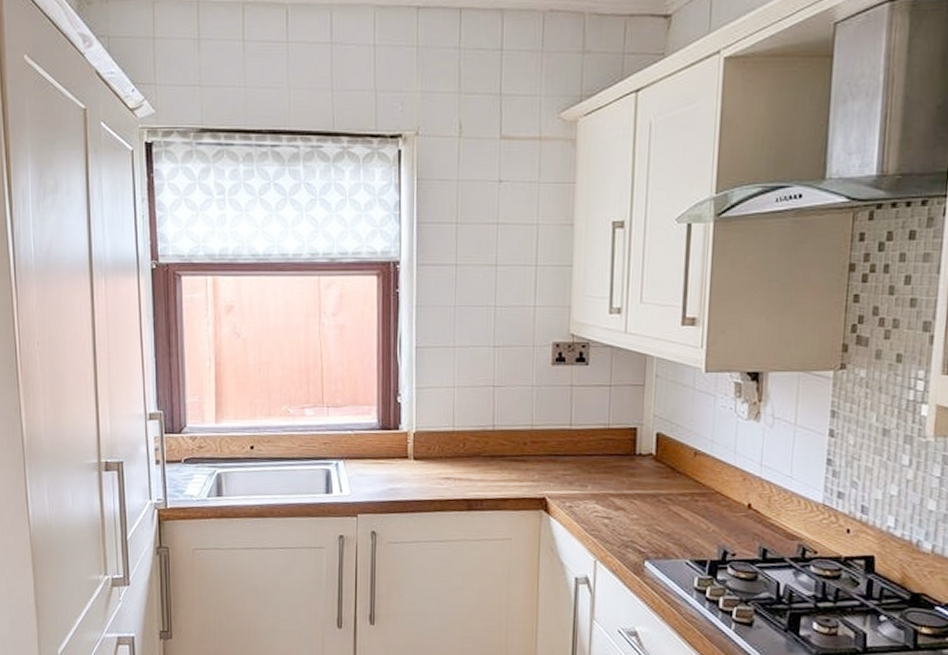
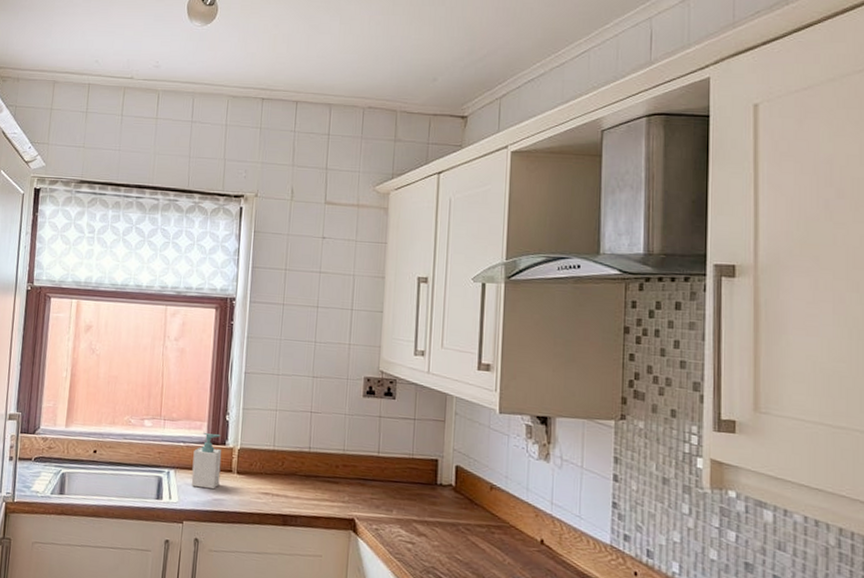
soap bottle: none [363,418,396,479] -> present [191,433,222,490]

